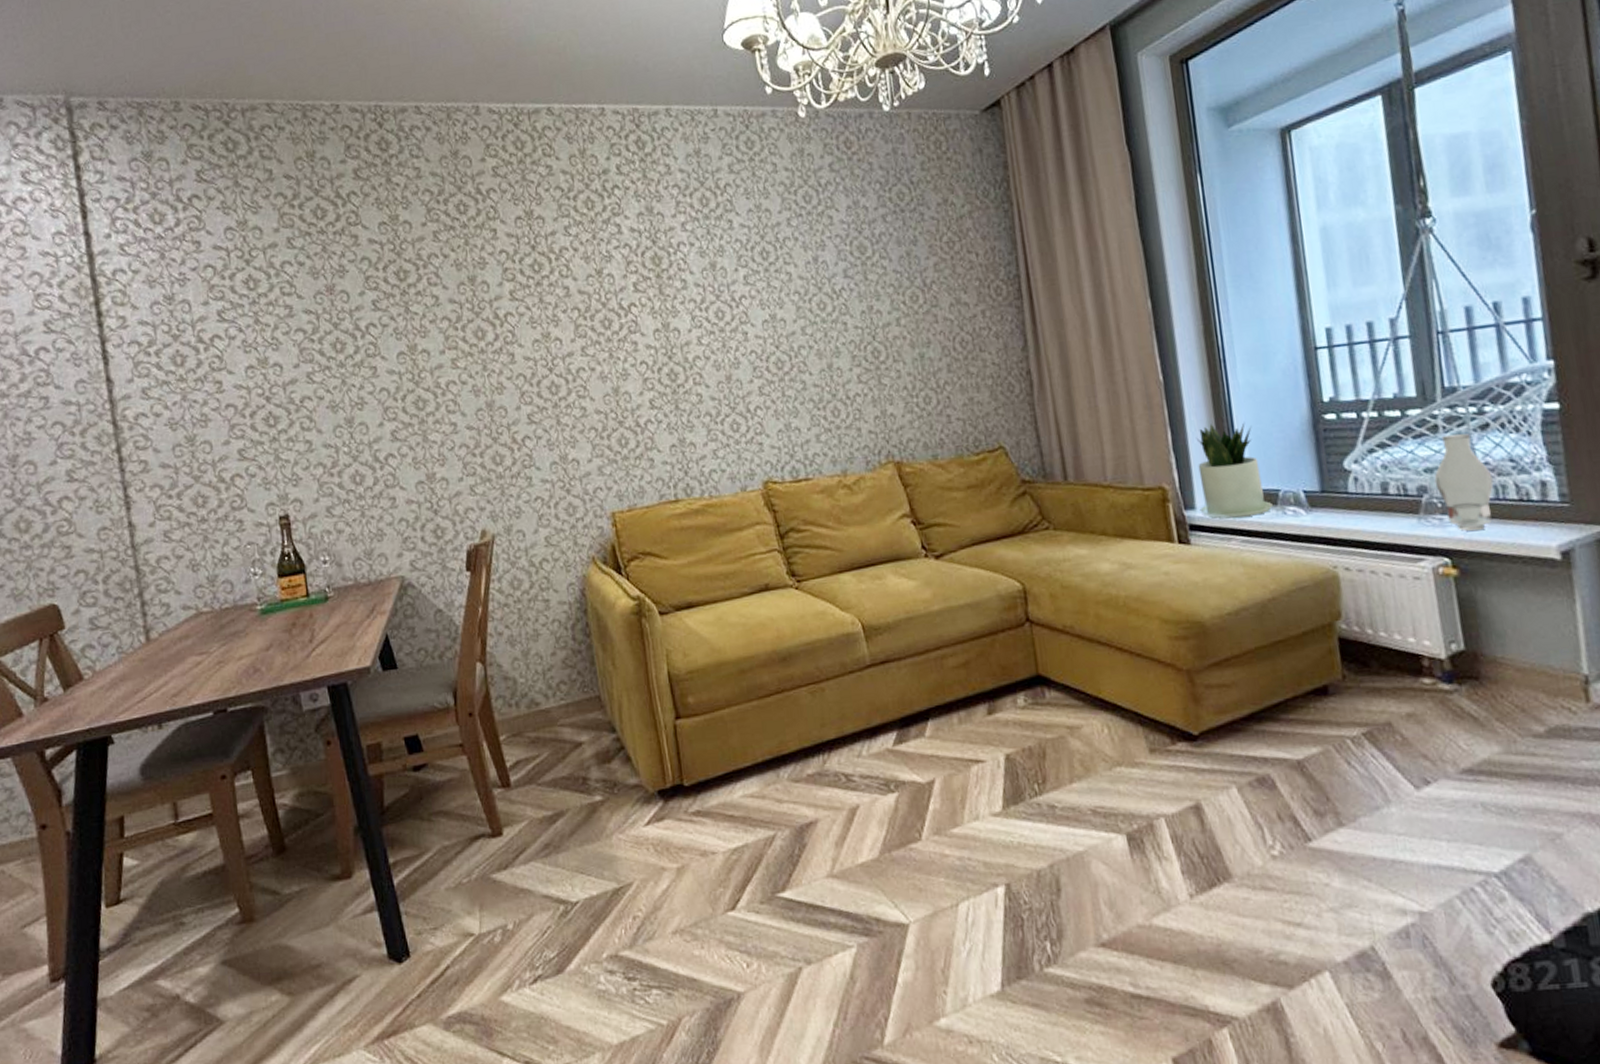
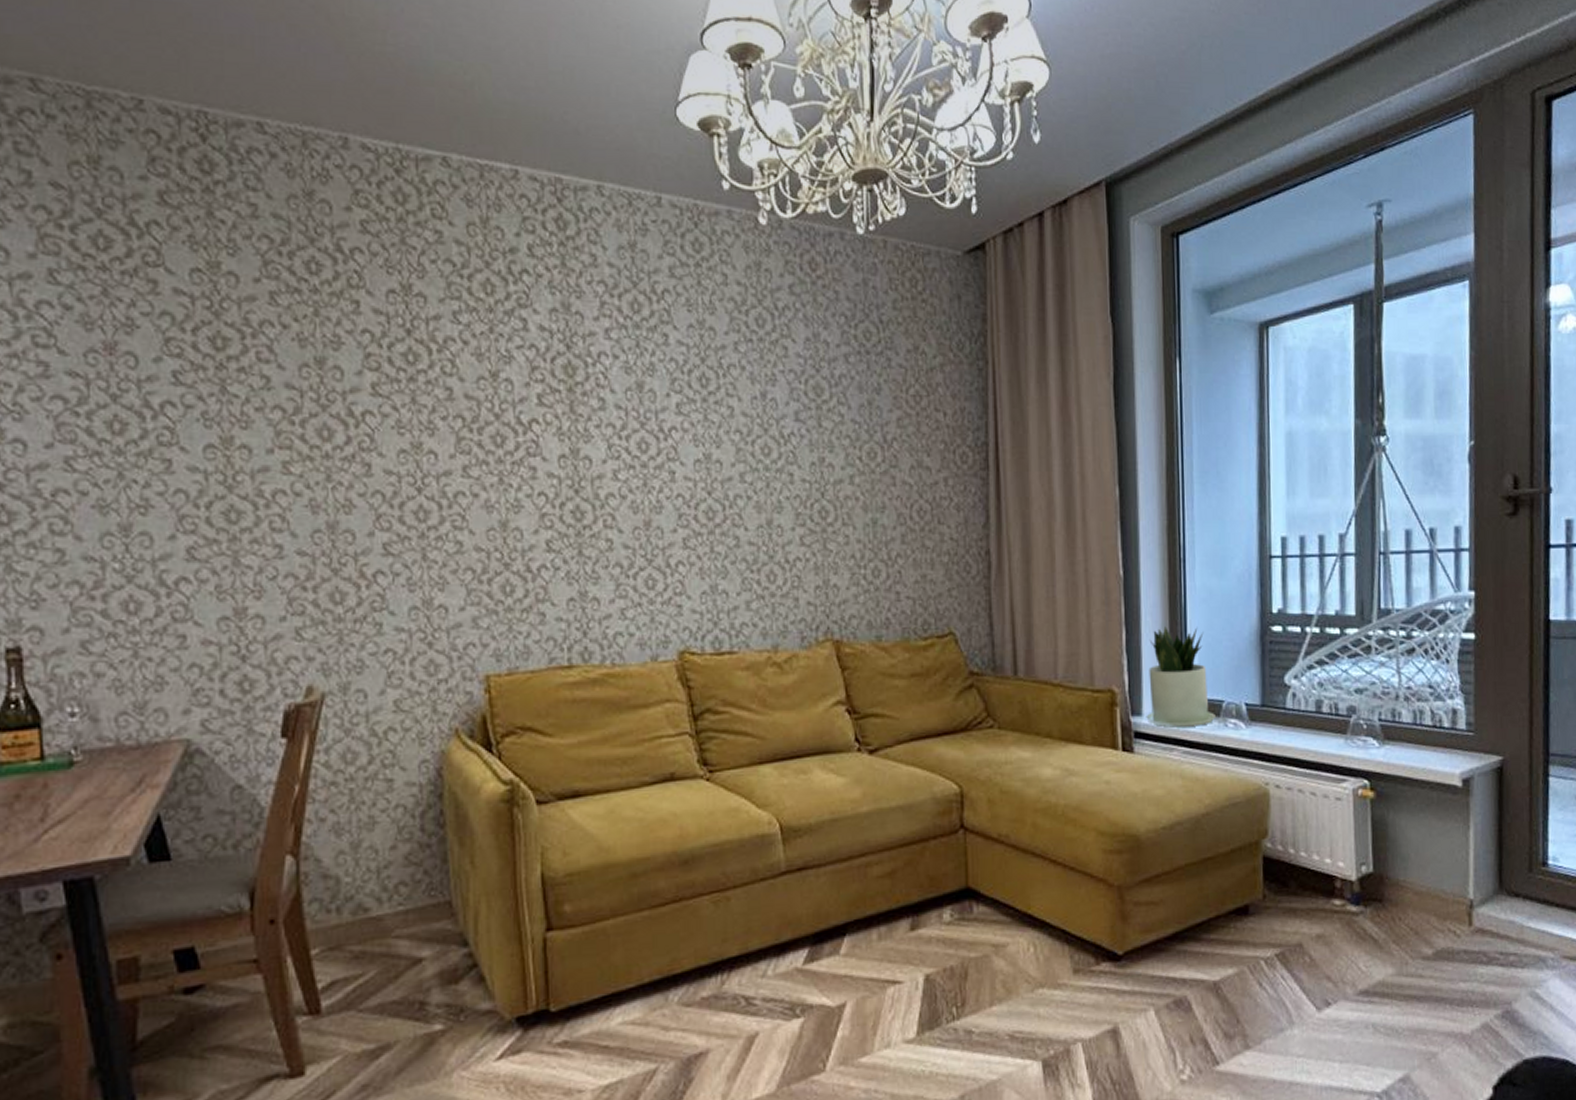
vase: present [1434,433,1494,531] -> none [1363,656,1413,755]

